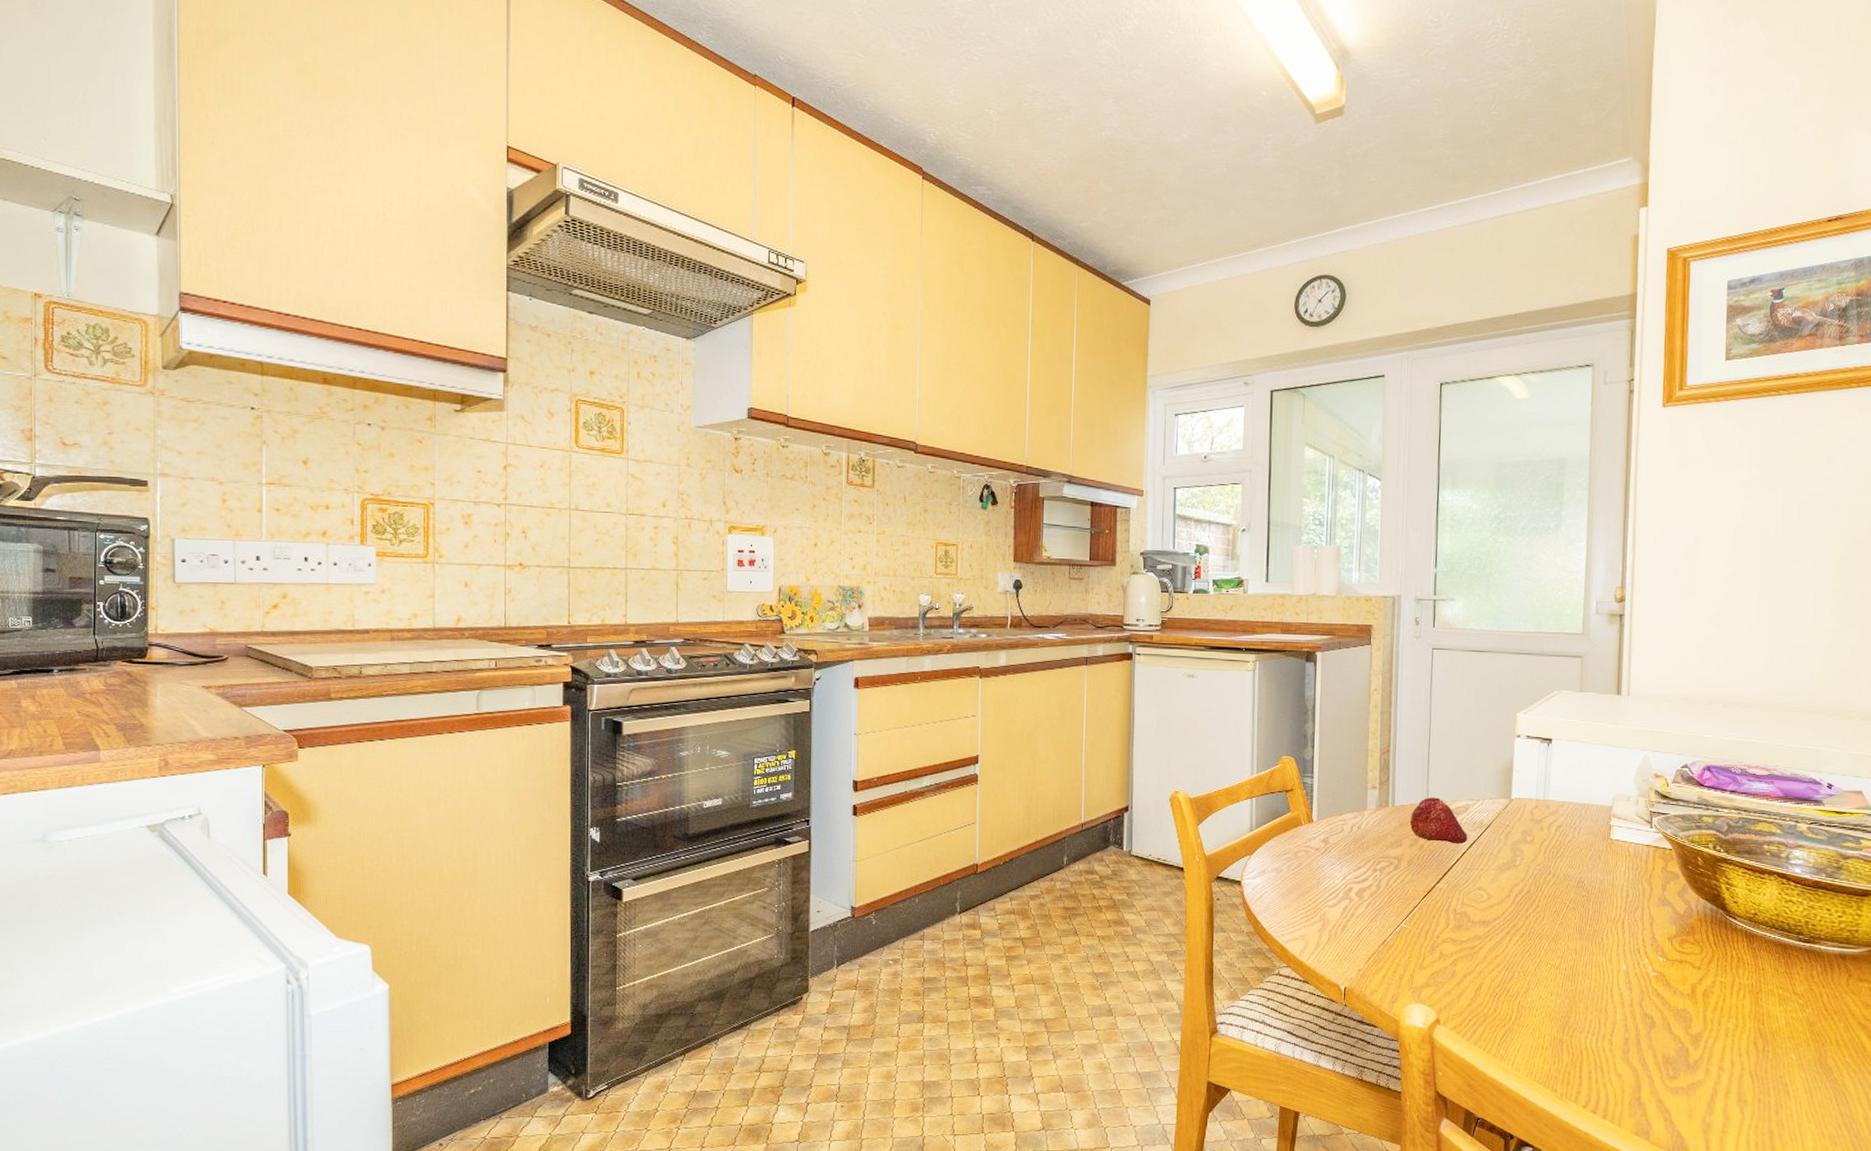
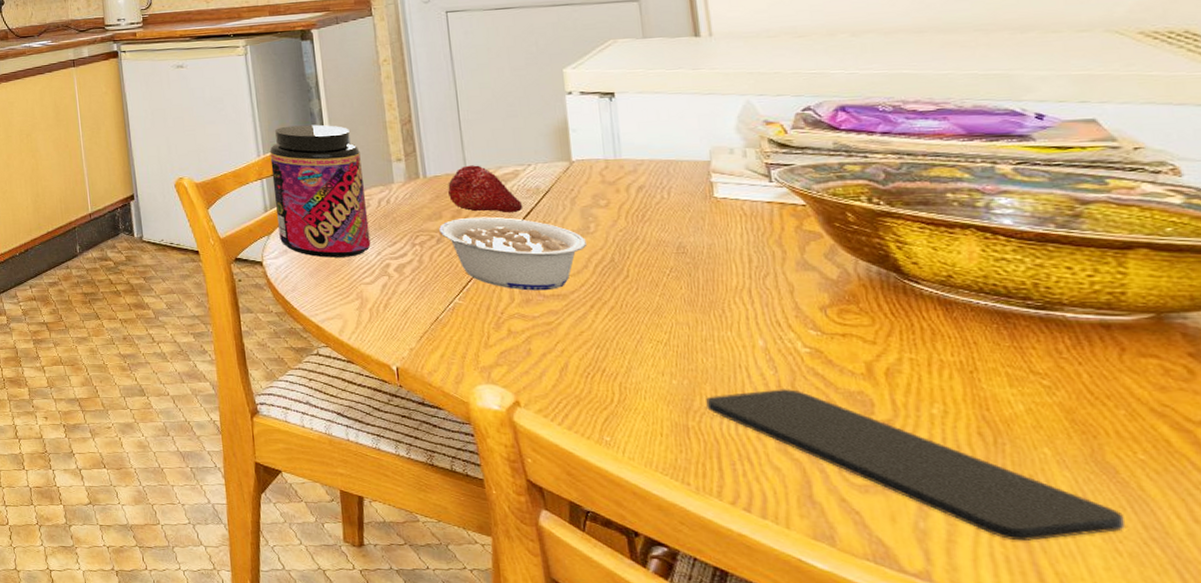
jar: none [1260,746,1342,880] -> present [269,124,371,258]
legume: none [1398,846,1513,917] -> present [439,217,588,291]
smartphone: none [1577,1007,1830,1130] -> present [705,389,1125,541]

